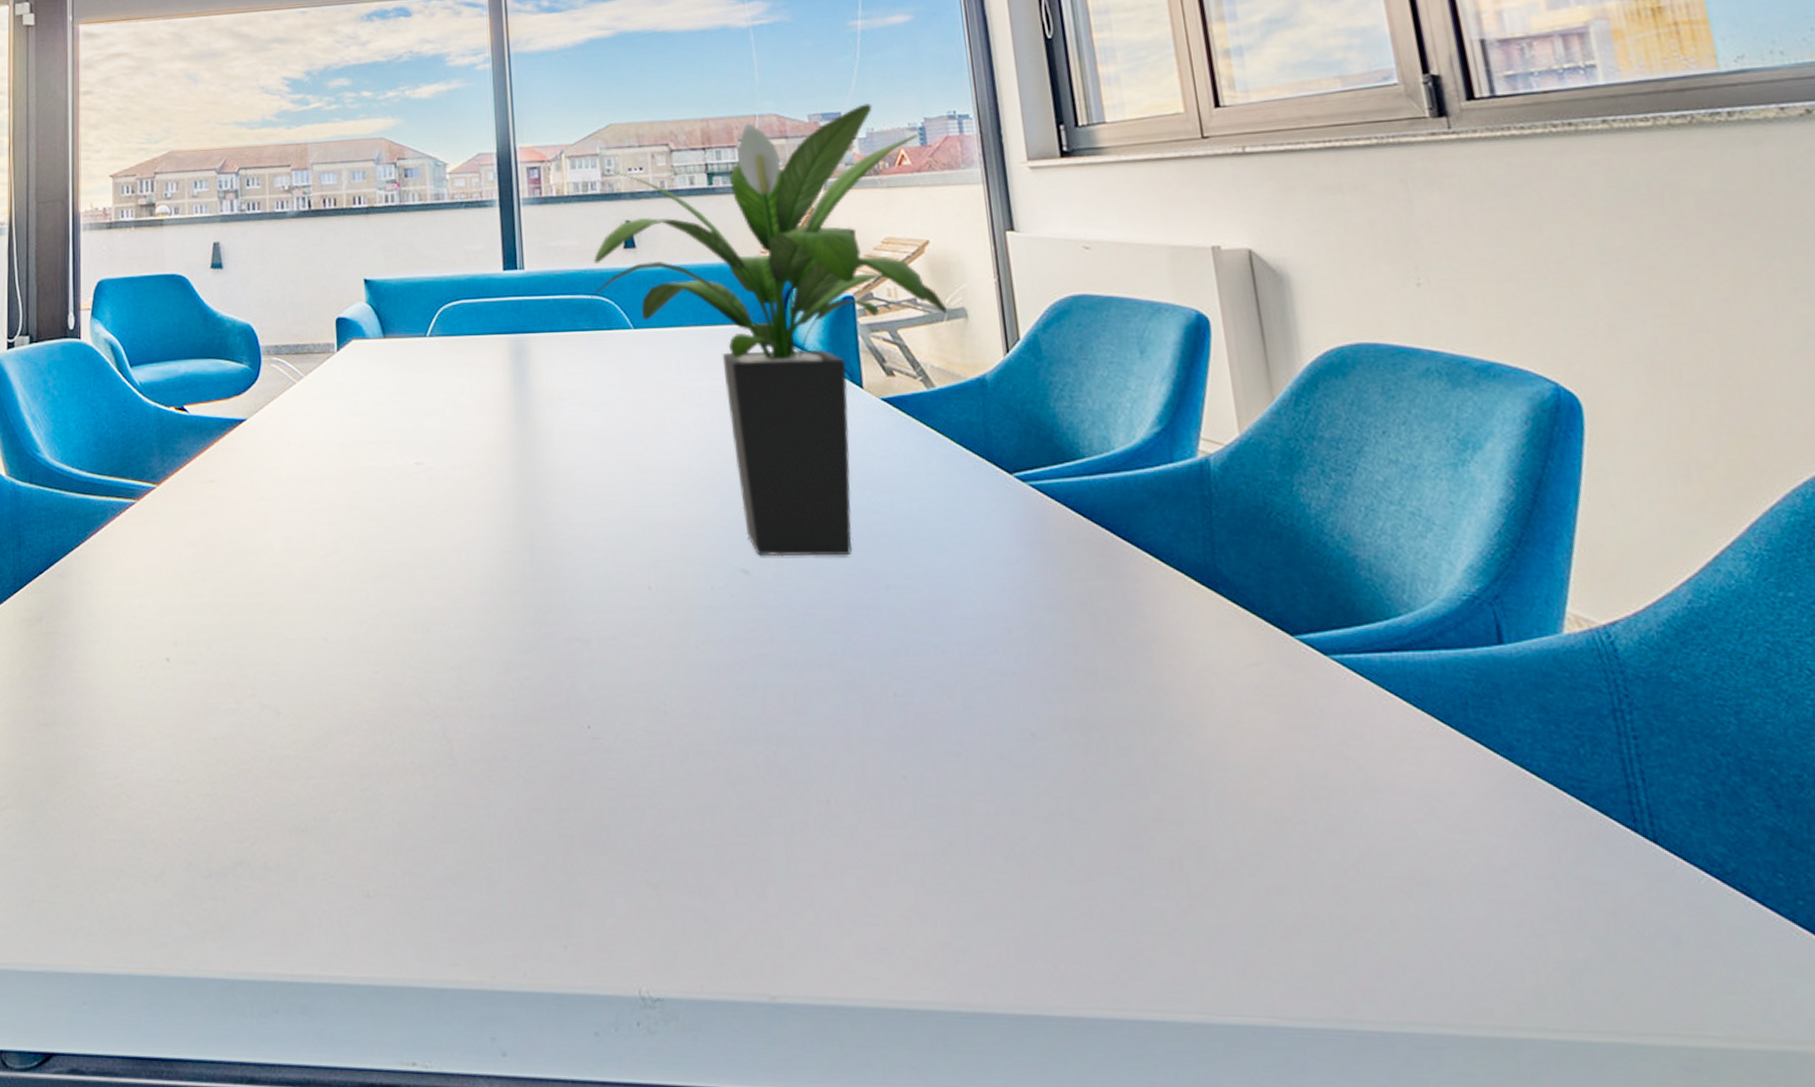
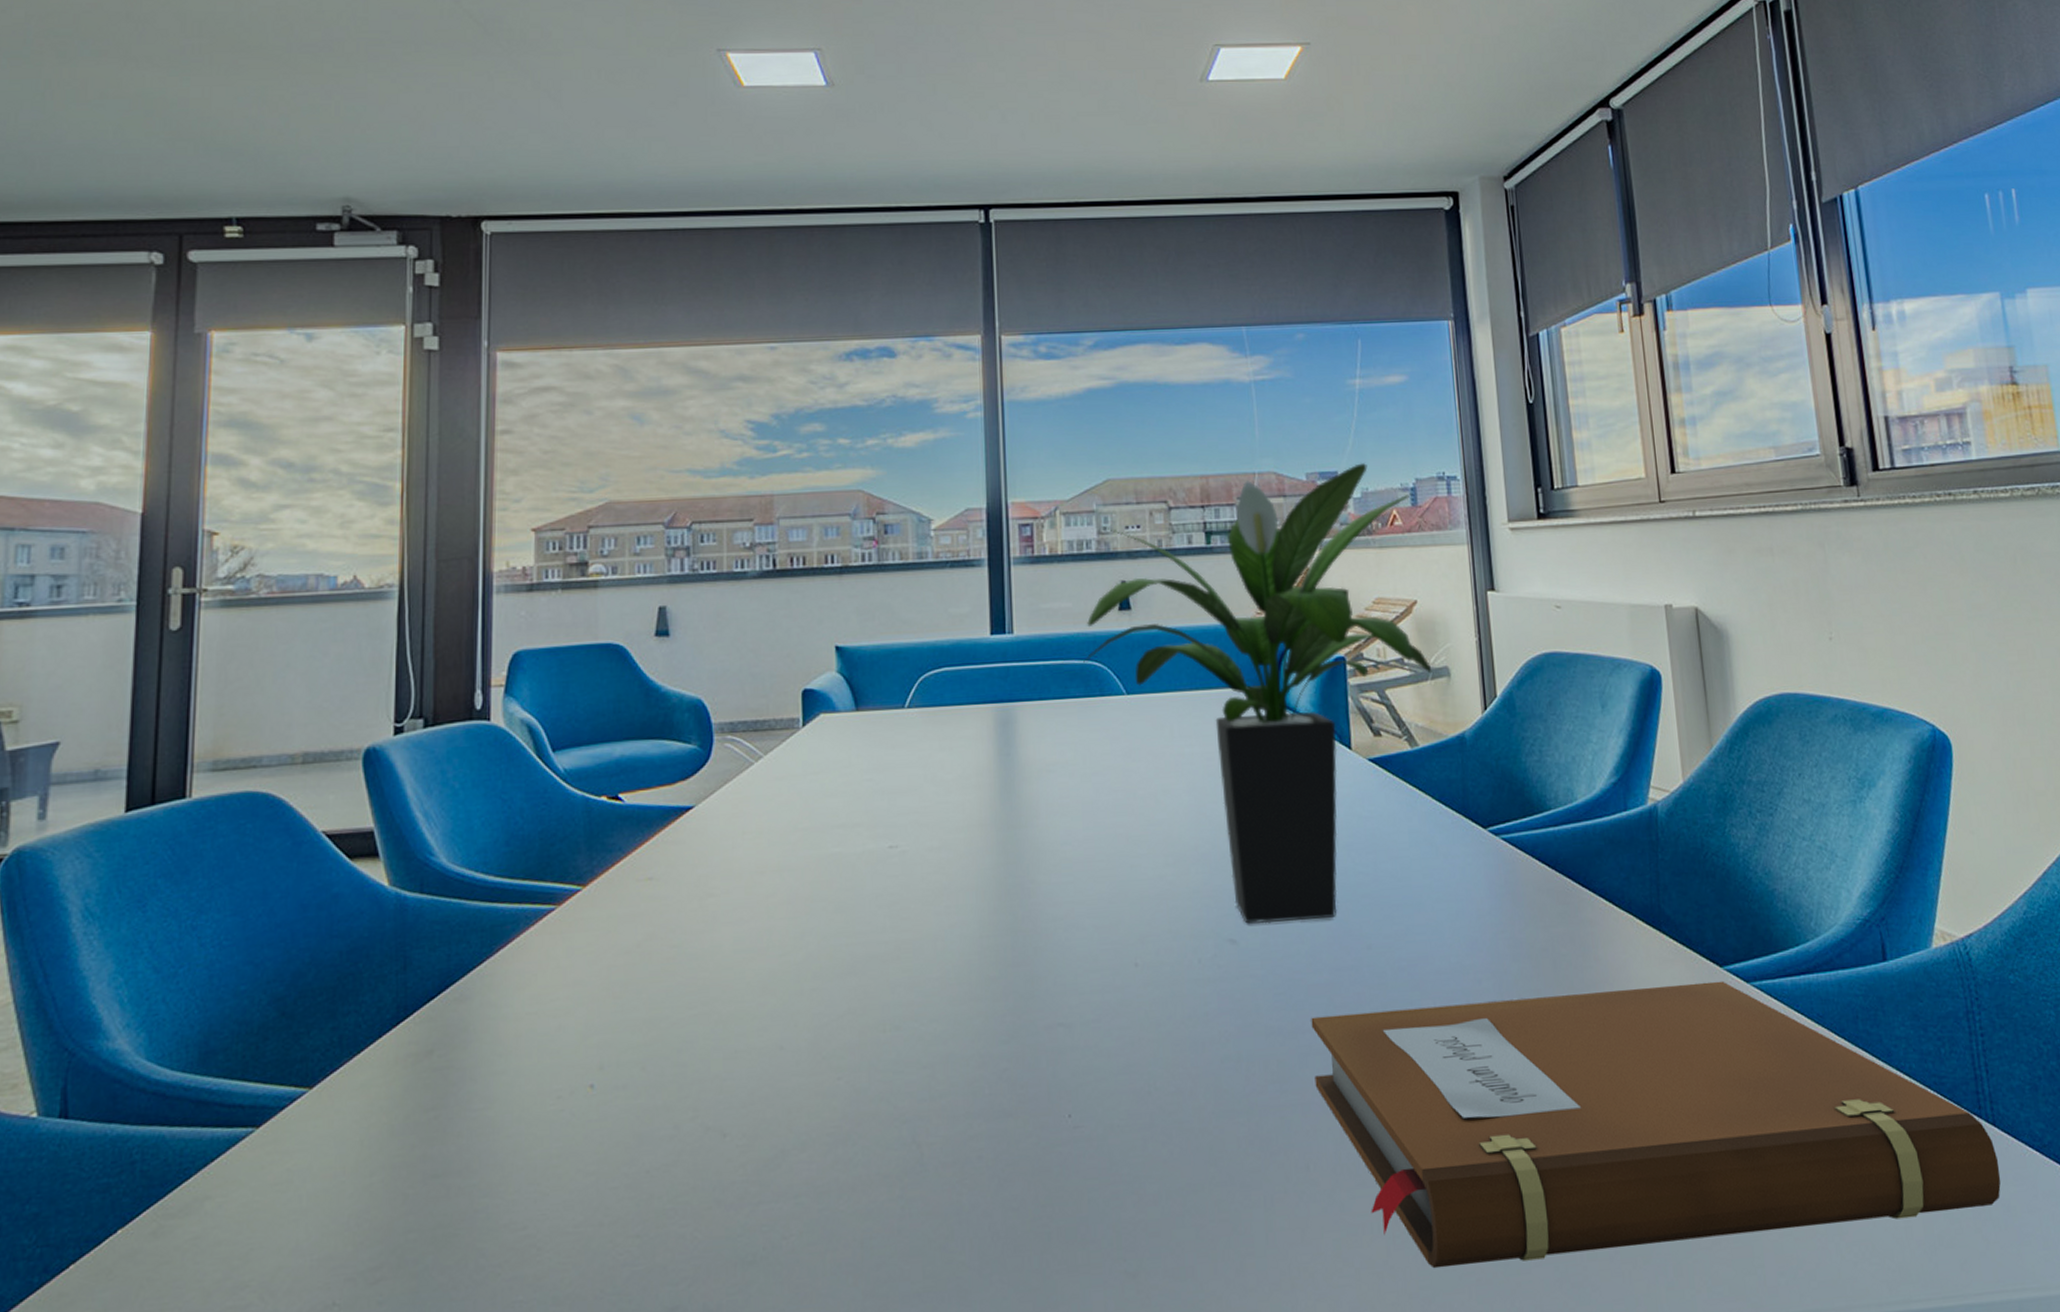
notebook: none [828,651,1668,936] -> present [1311,981,2001,1269]

